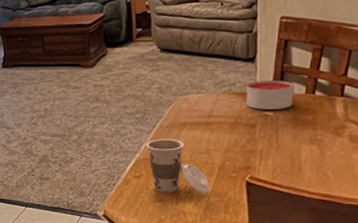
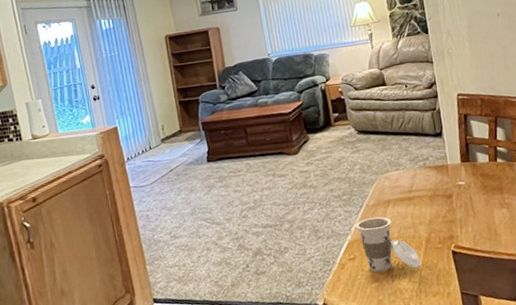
candle: present [247,80,293,110] -> none [438,151,480,181]

